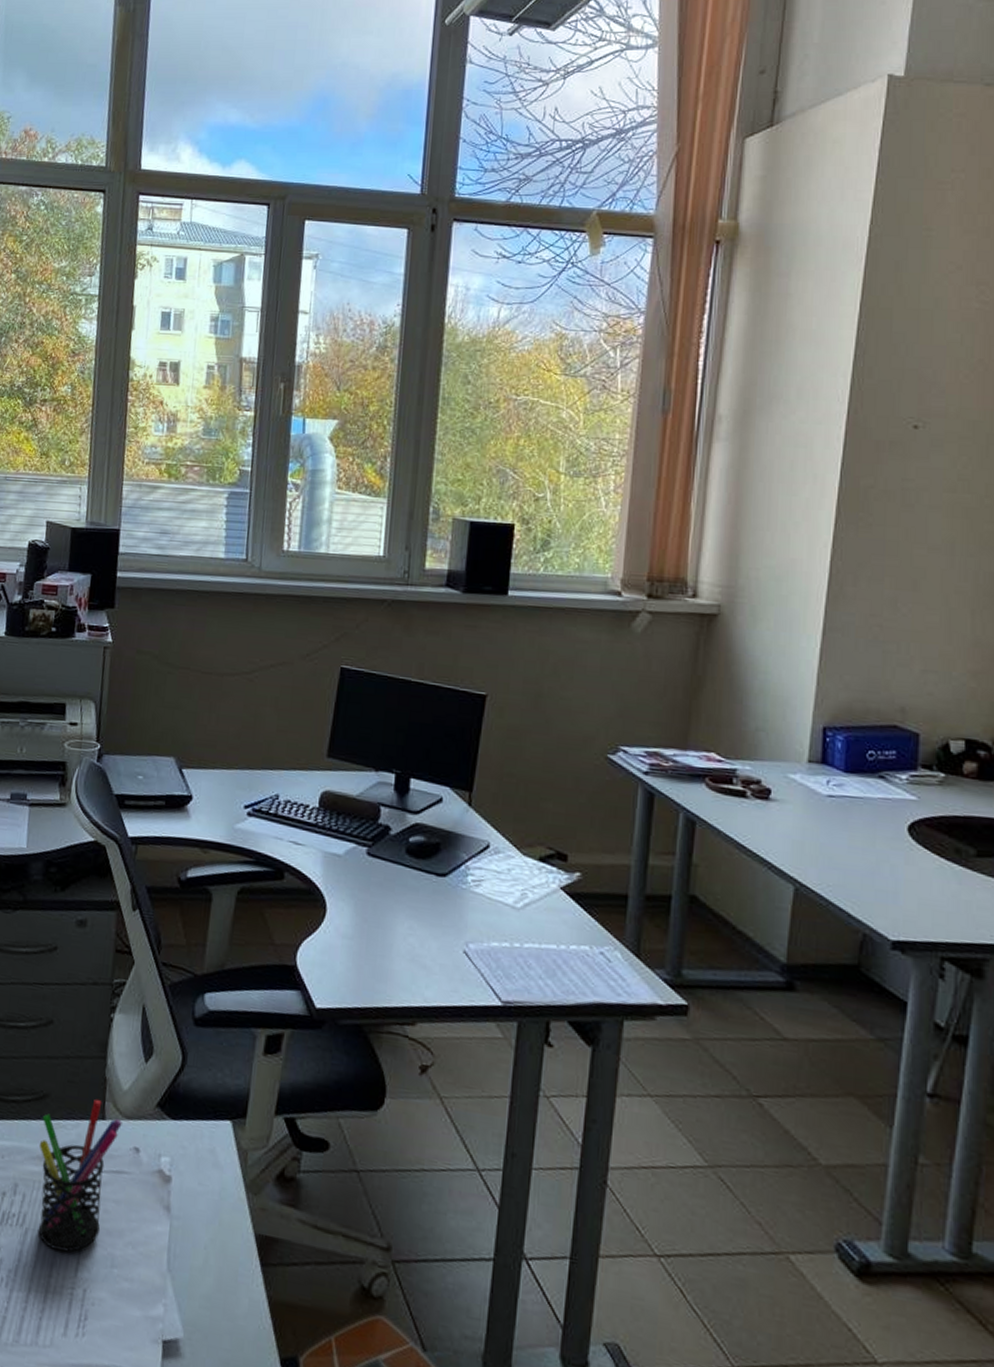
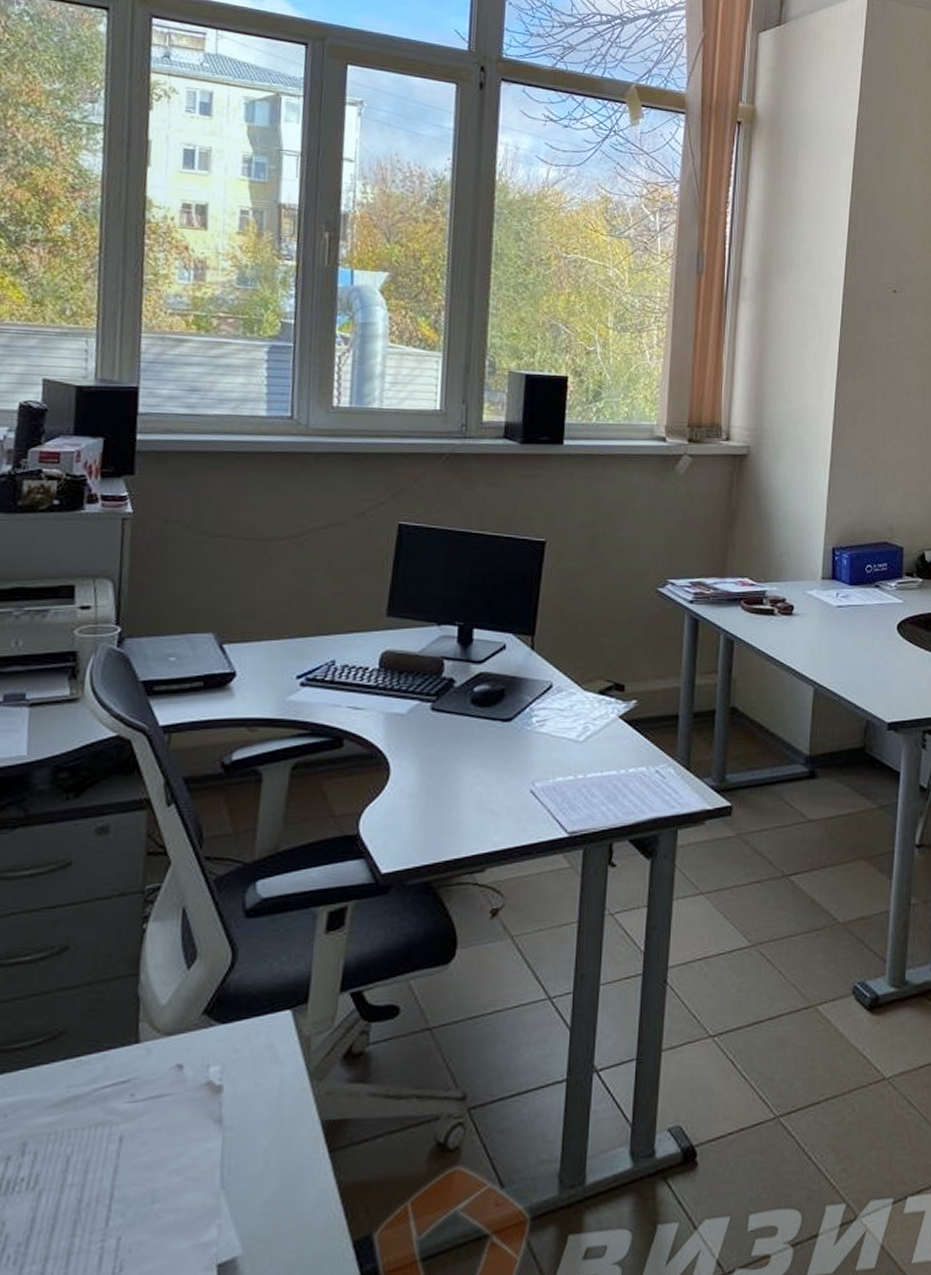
pen holder: present [39,1099,122,1252] -> none [53,1022,161,1204]

